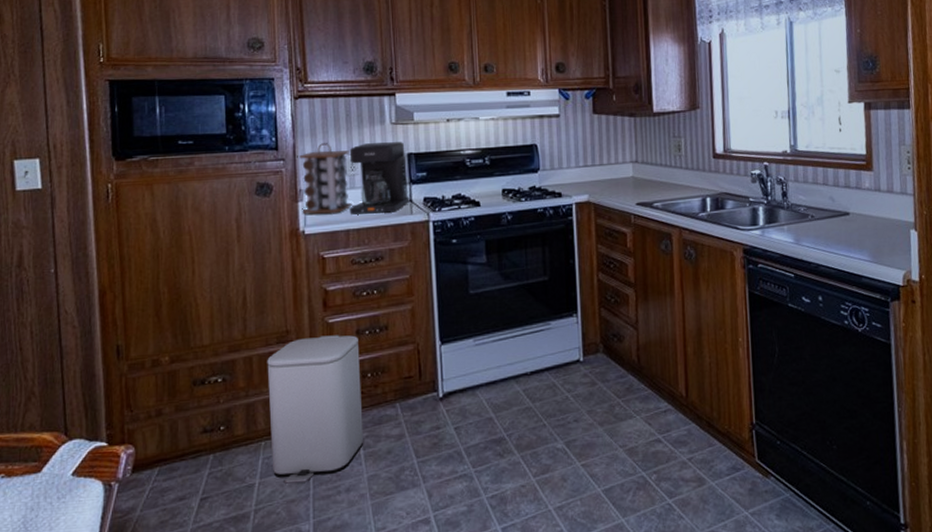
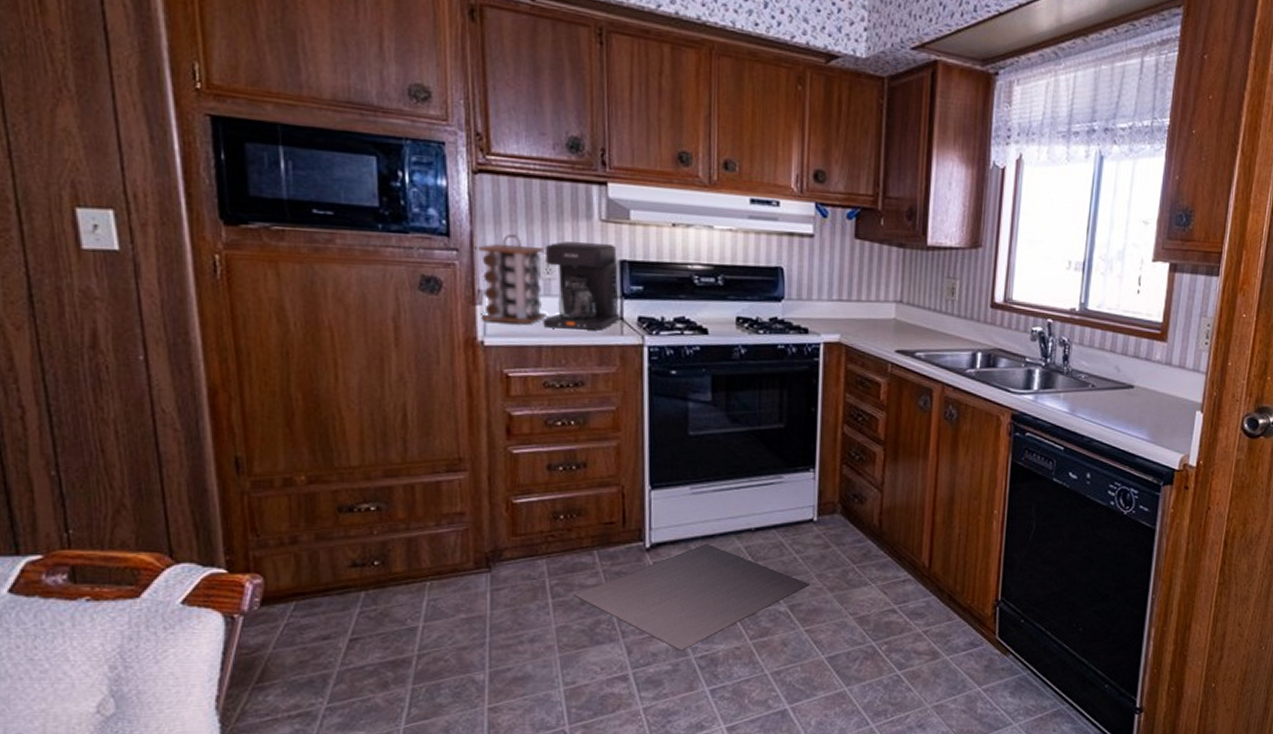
pedal bin: present [267,335,364,484] -> none [433,468,553,629]
floor mat: none [380,390,581,492] -> present [572,544,809,651]

